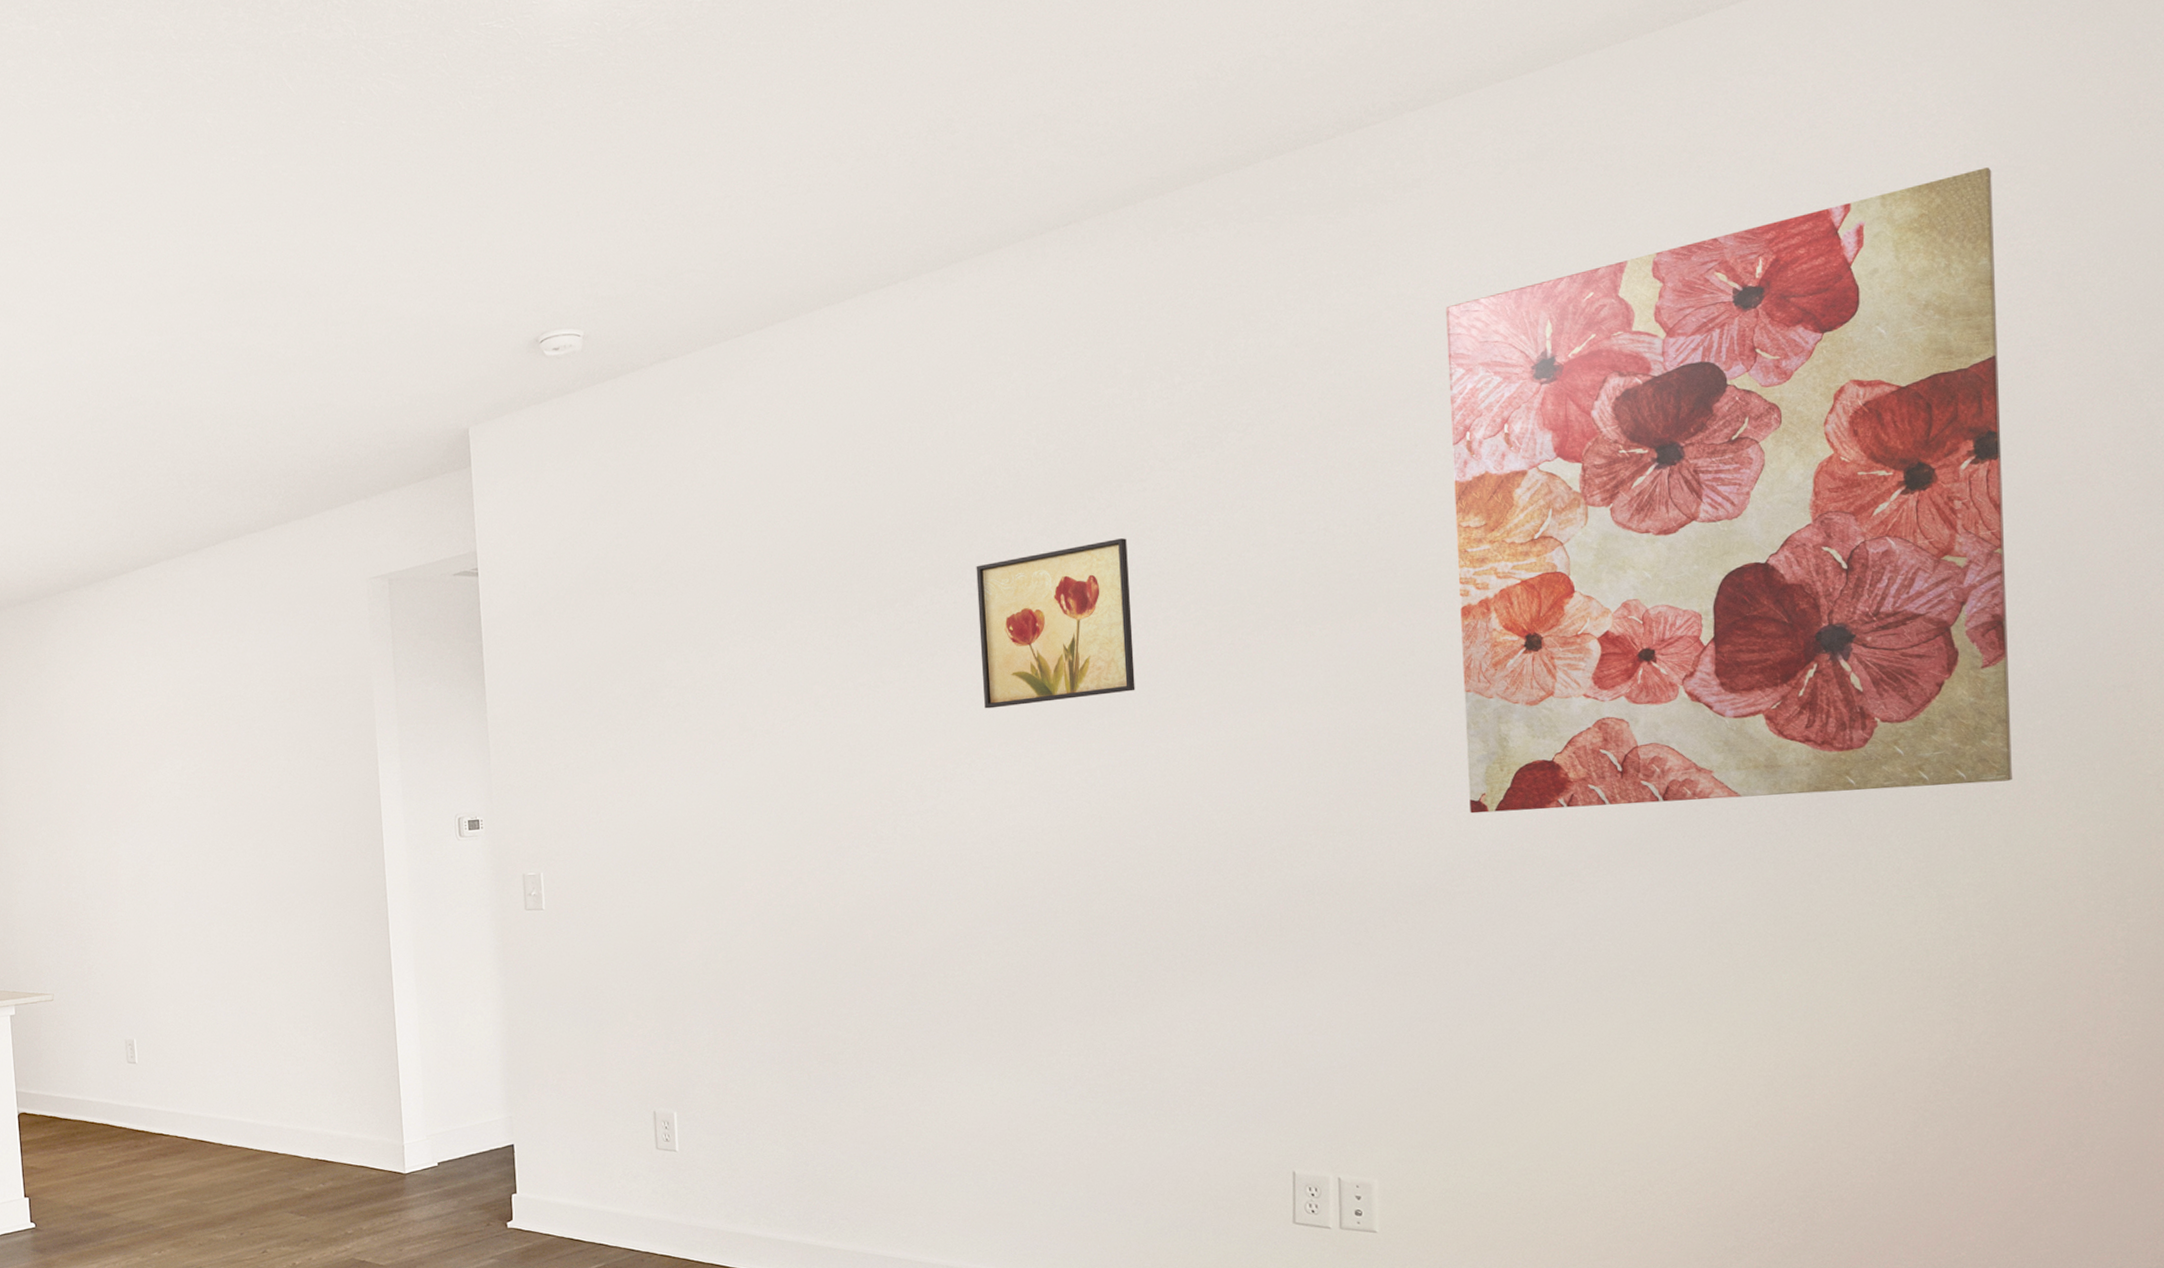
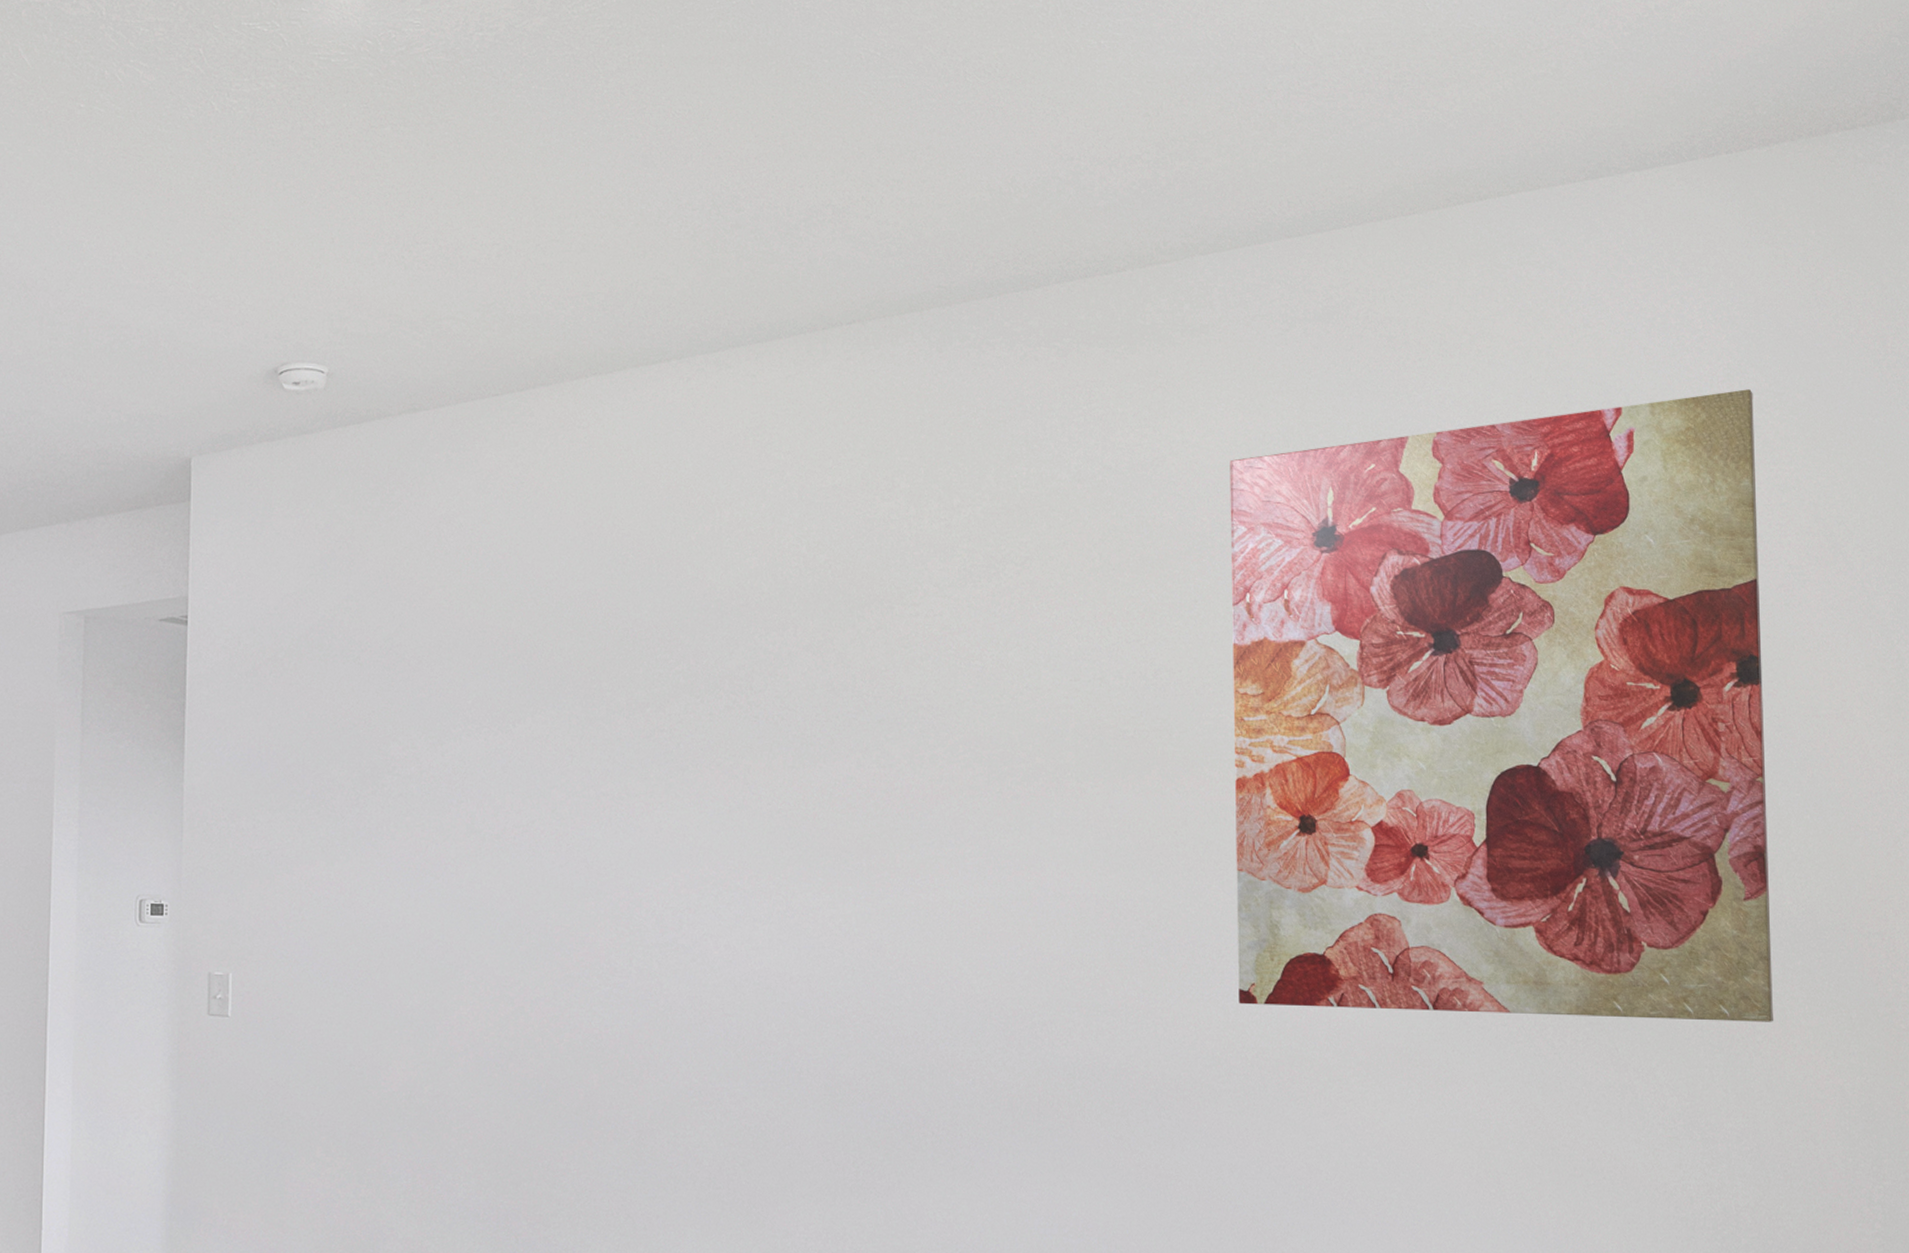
wall art: present [976,538,1135,709] -> none [735,664,897,836]

